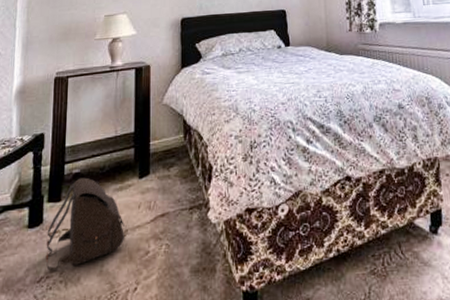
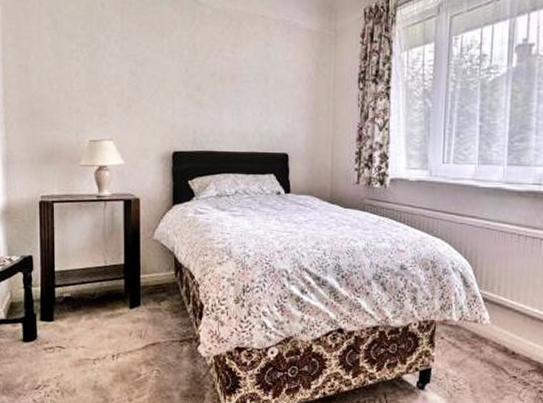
satchel: present [45,177,125,271] -> none [41,301,118,381]

